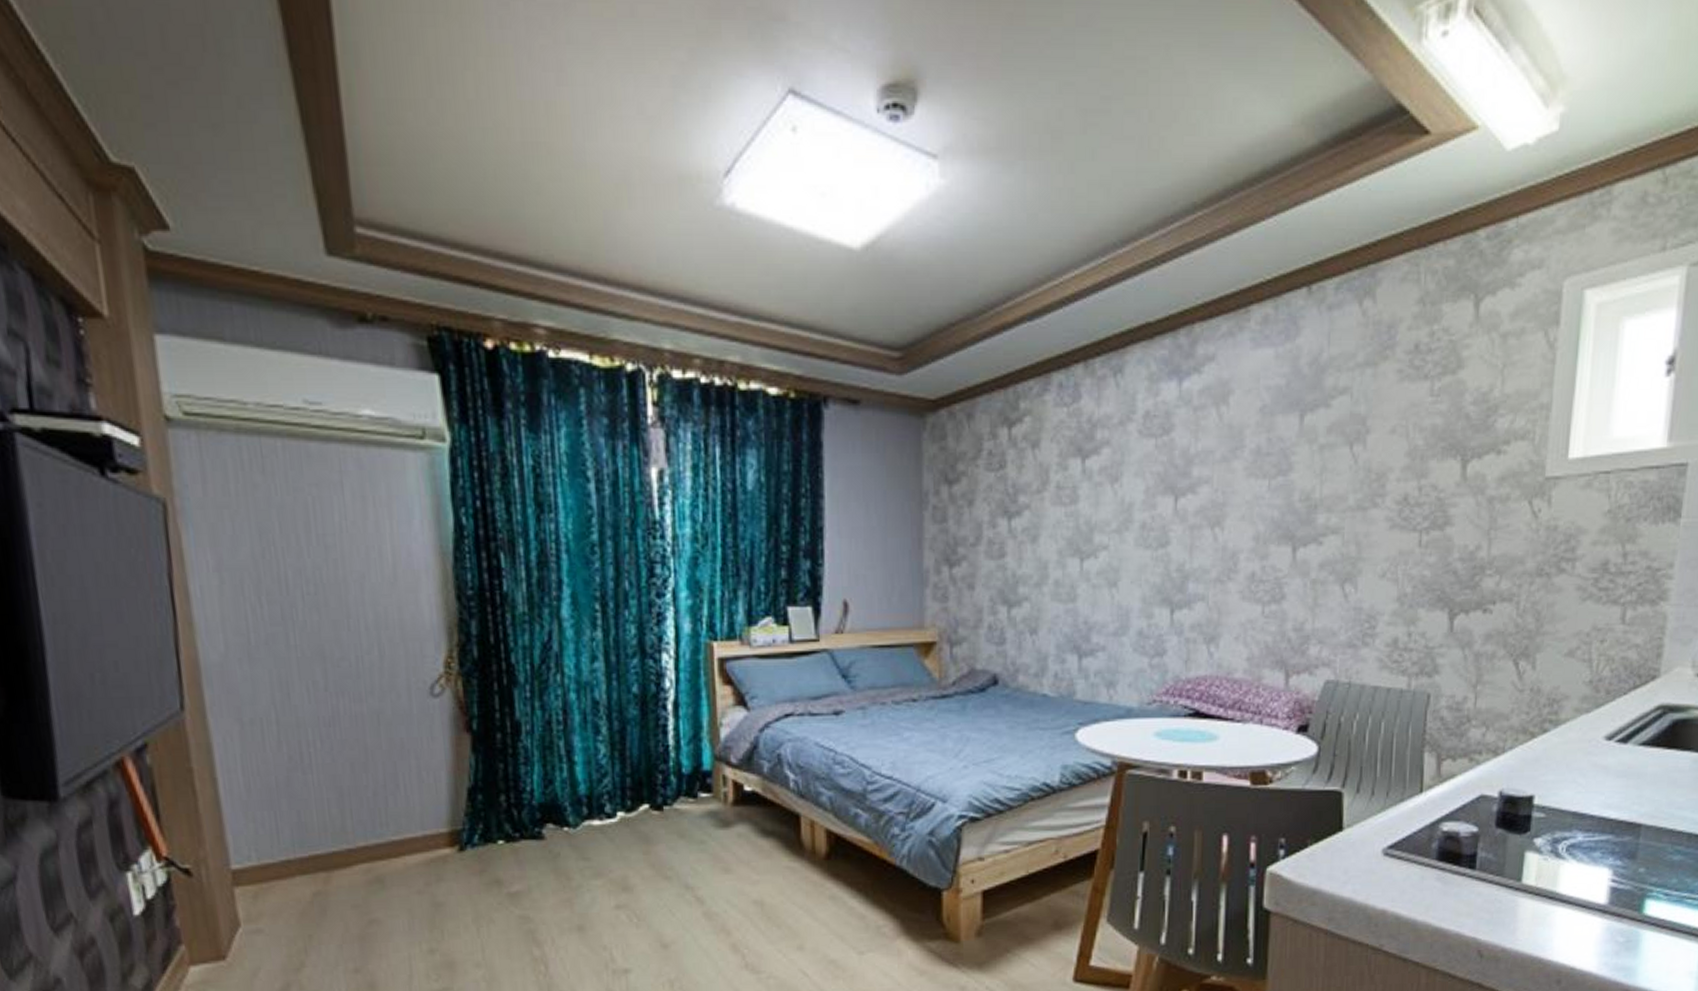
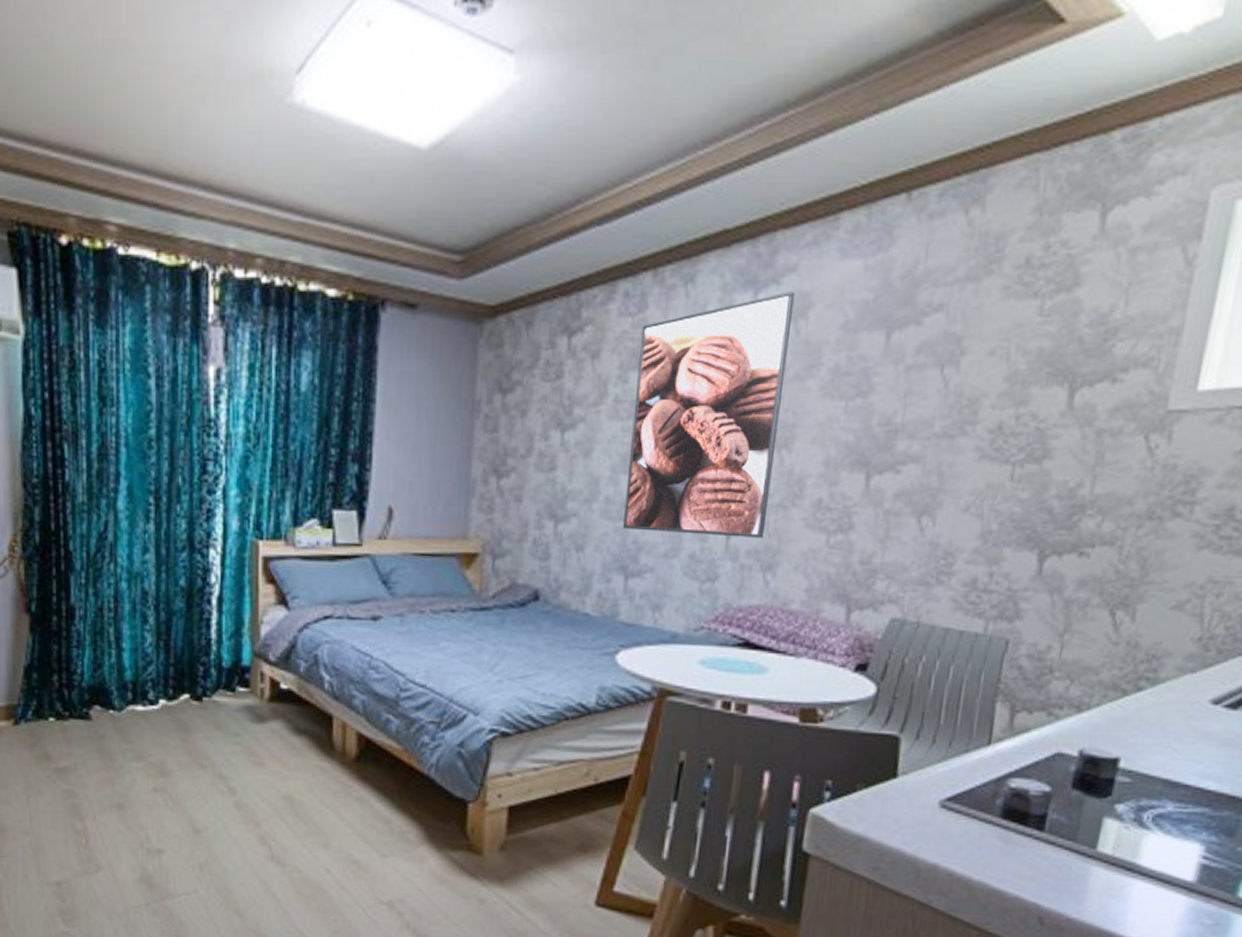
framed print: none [1074,379,1216,613] -> present [623,291,795,538]

